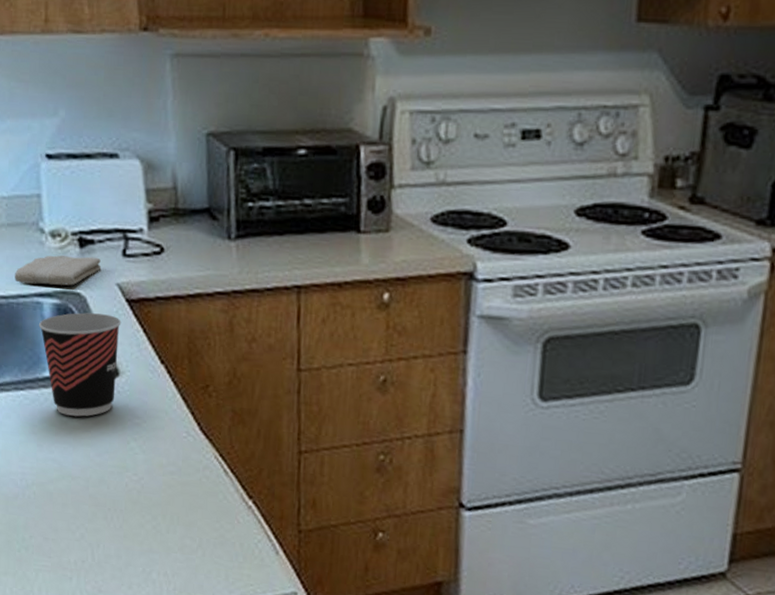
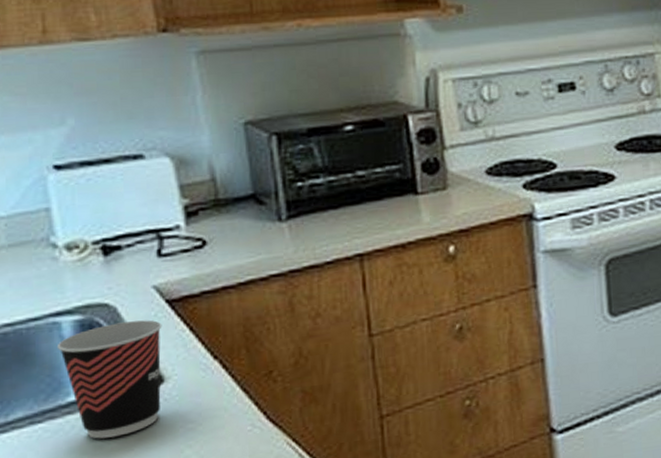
washcloth: present [15,255,102,286] -> none [22,262,133,306]

